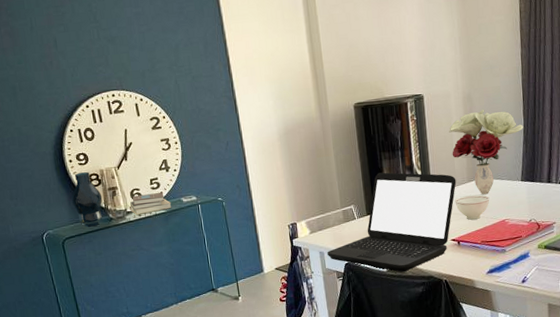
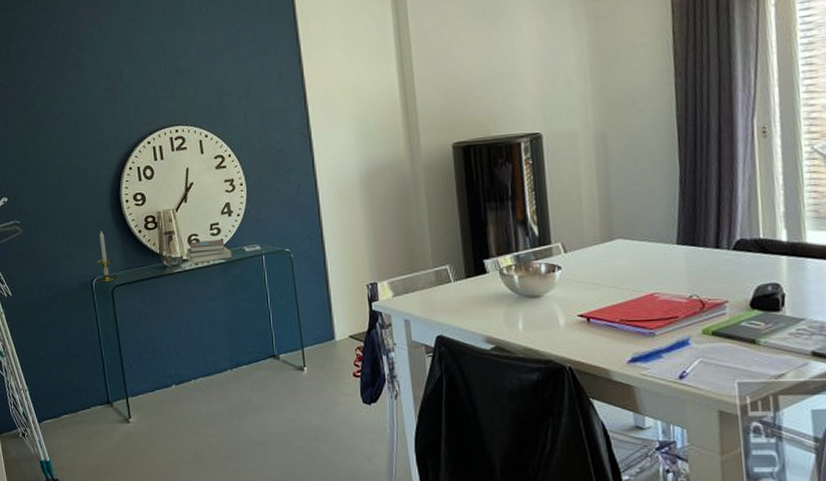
candle: none [45,189,66,236] -> present [96,231,116,283]
vase: present [71,172,103,227] -> none [124,213,158,275]
laptop: present [327,172,457,272] -> none [414,226,586,352]
flower bouquet: present [449,109,524,195] -> none [575,152,680,260]
bowl: present [455,194,490,220] -> none [583,259,632,291]

